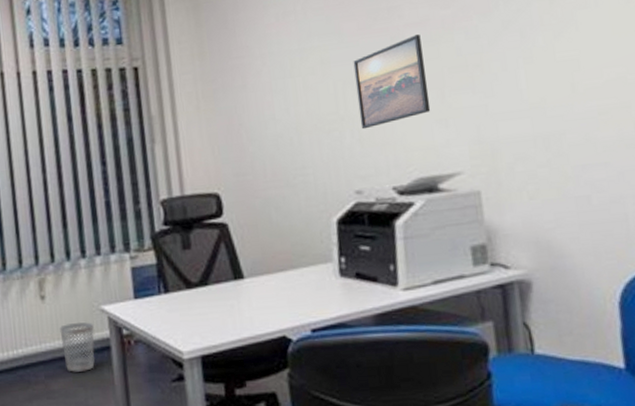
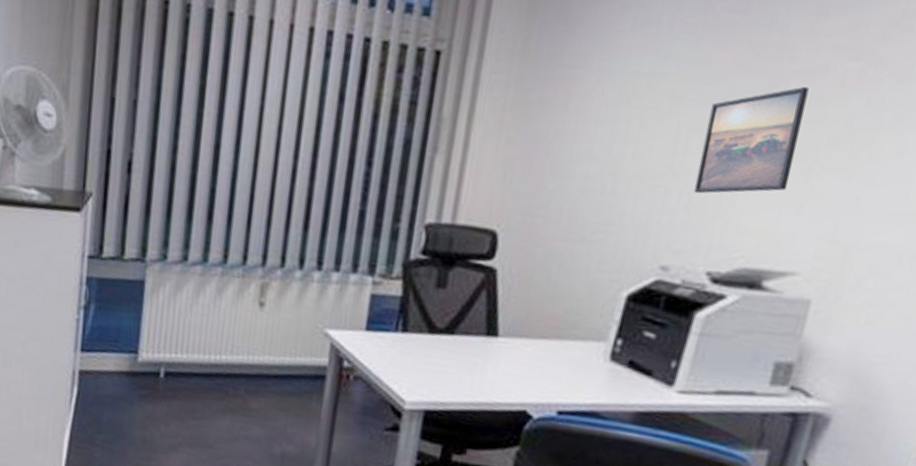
wastebasket: present [59,322,95,372] -> none [271,340,312,396]

